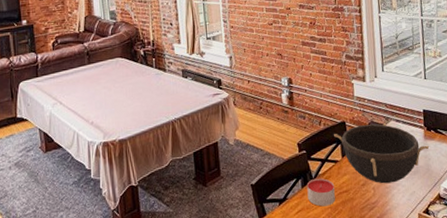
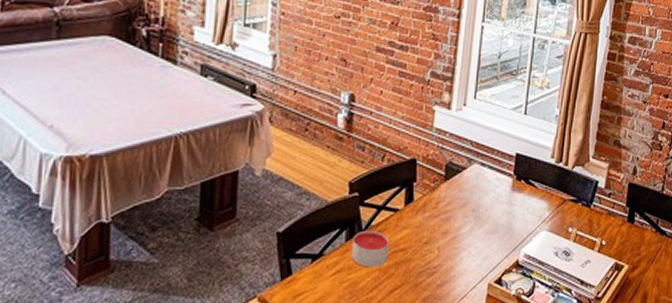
bowl: present [334,123,429,184] -> none [399,166,515,243]

